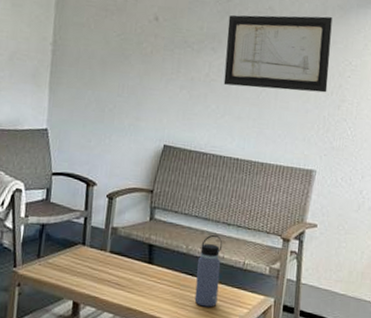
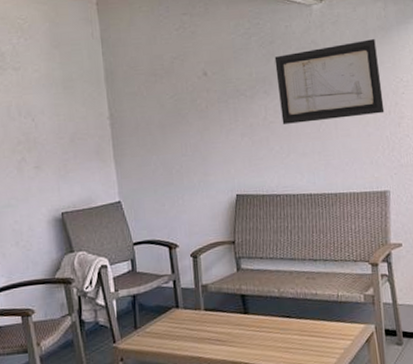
water bottle: present [194,234,223,307] -> none [292,272,319,347]

